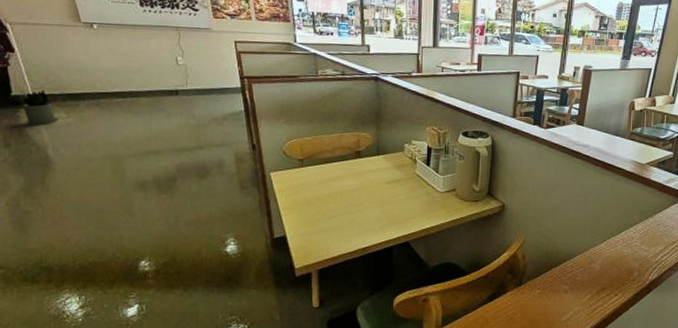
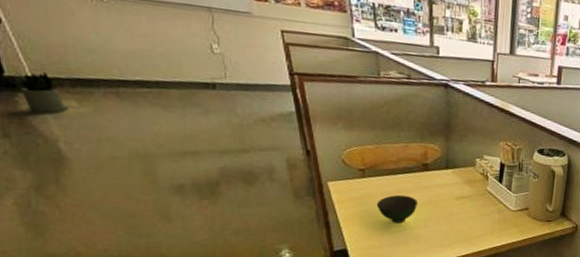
bowl: none [313,181,351,209] -> present [376,194,418,224]

